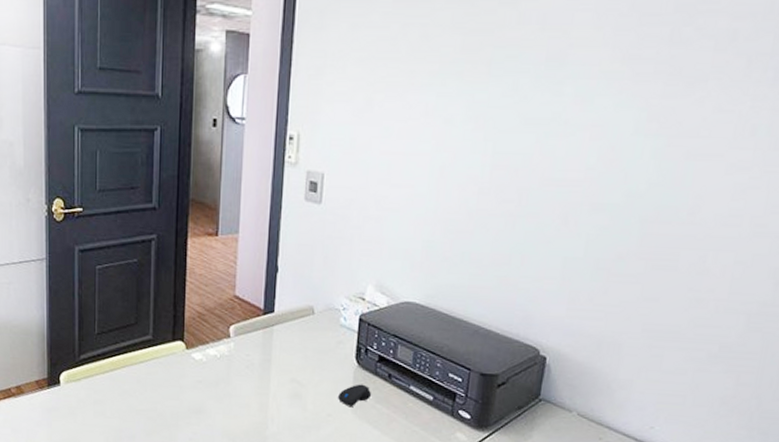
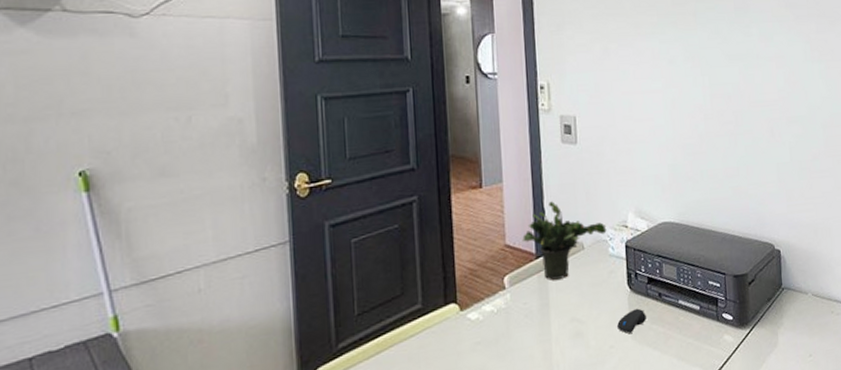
potted plant: none [252,260,342,339] -> present [522,201,607,280]

